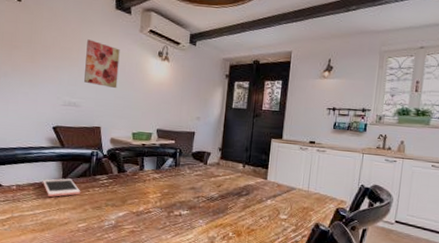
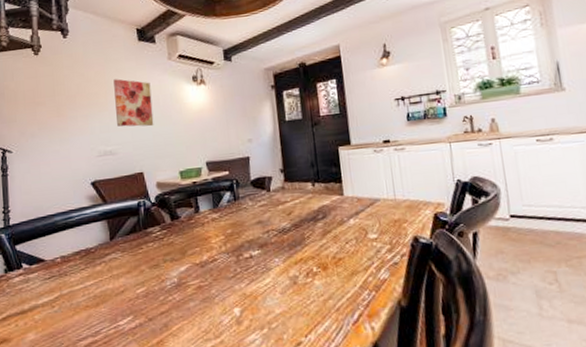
cell phone: present [43,178,81,197] -> none [89,238,134,263]

